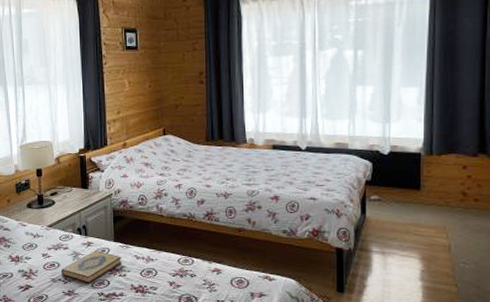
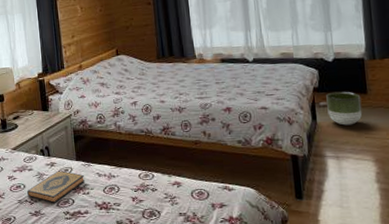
planter: none [378,186,414,221] -> present [326,91,362,126]

